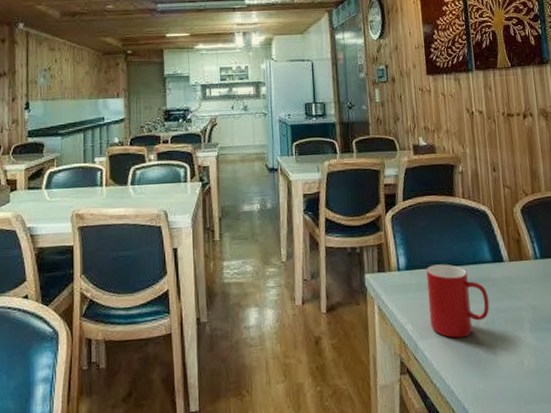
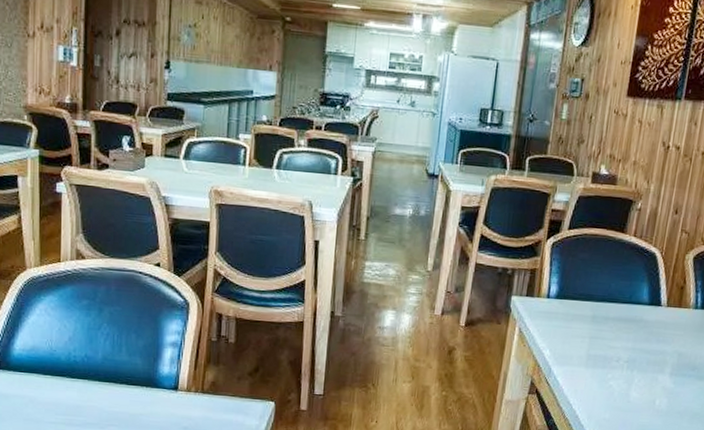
cup: present [426,264,490,339] -> none [569,298,636,371]

